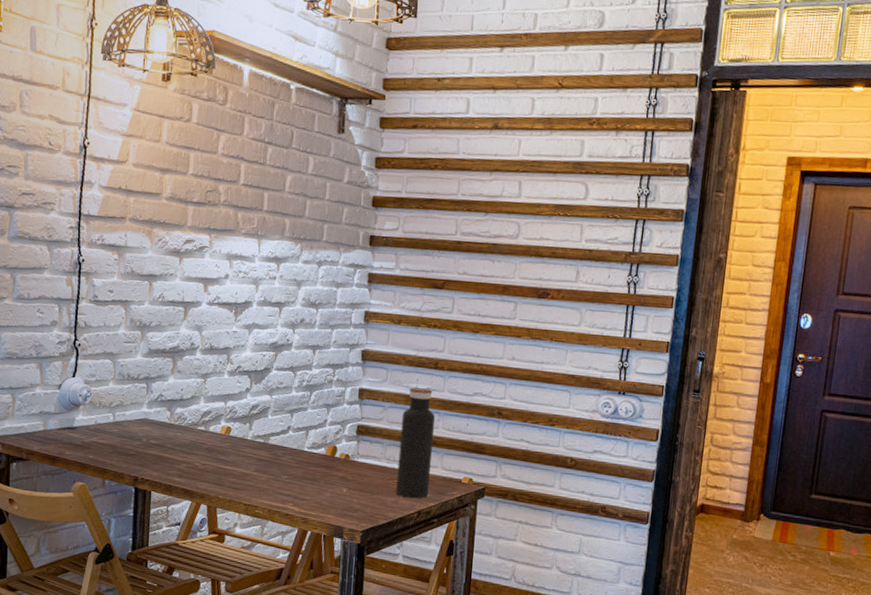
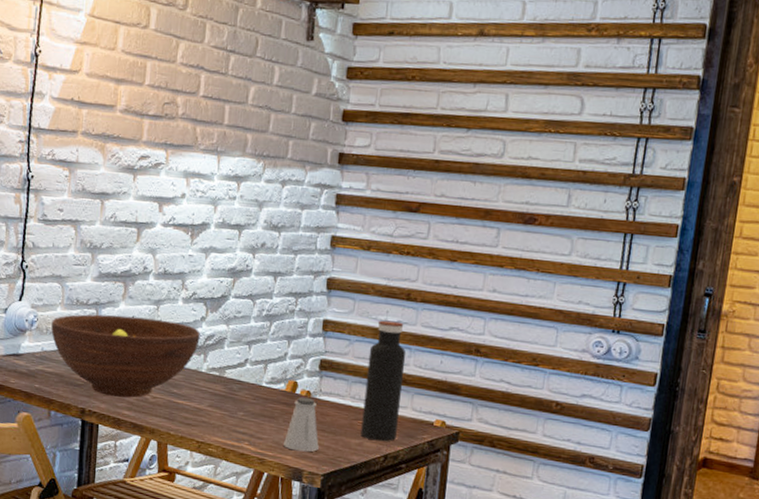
fruit bowl: none [104,388,246,466] -> present [51,314,200,398]
saltshaker: none [325,460,358,511] -> present [284,397,319,452]

